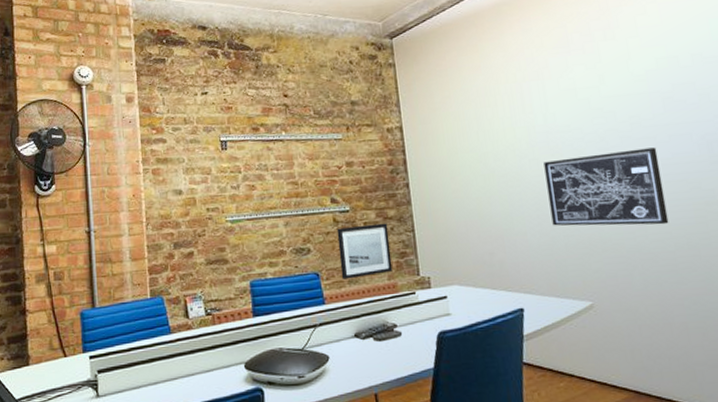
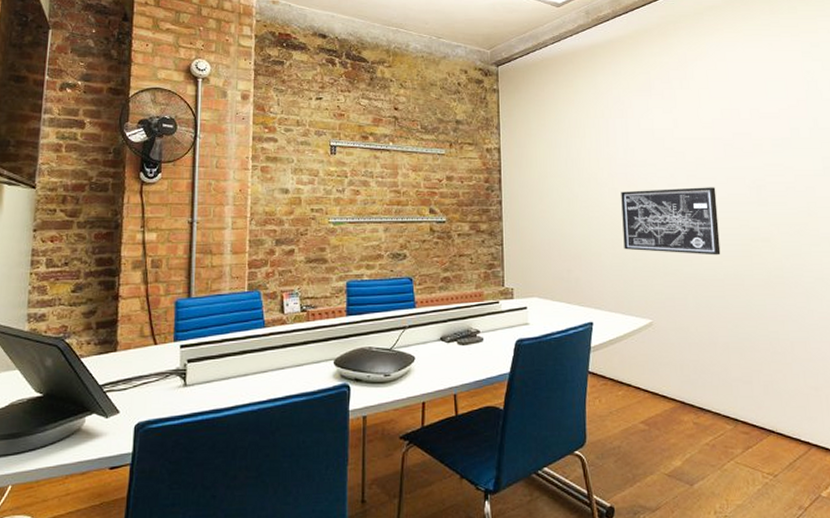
wall art: present [336,223,393,280] -> none [432,236,480,285]

